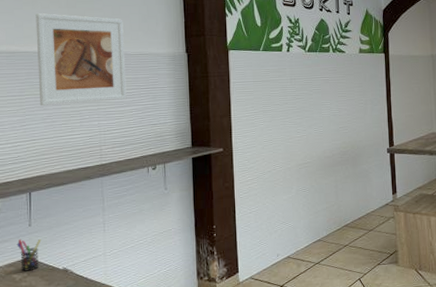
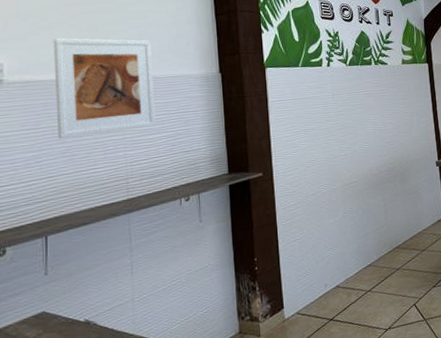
pen holder: present [16,238,41,272] -> none [30,289,59,328]

